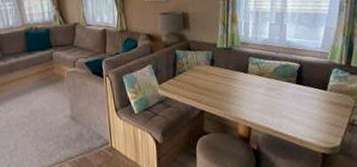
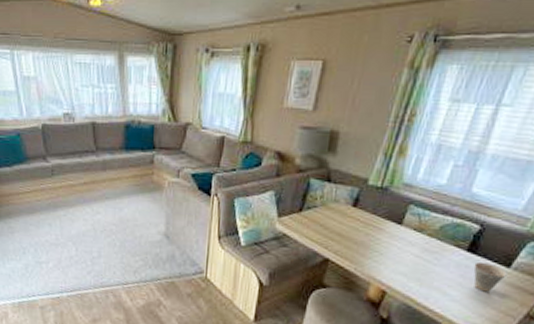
cup: none [304,90,327,112] -> present [473,263,507,292]

